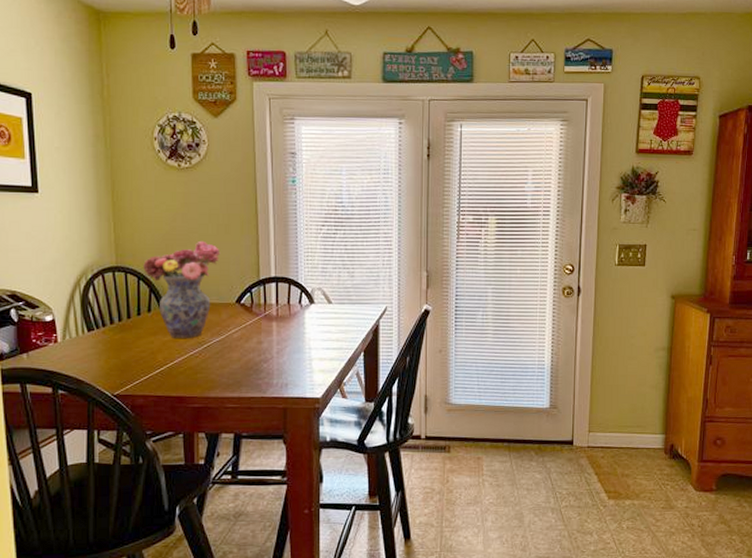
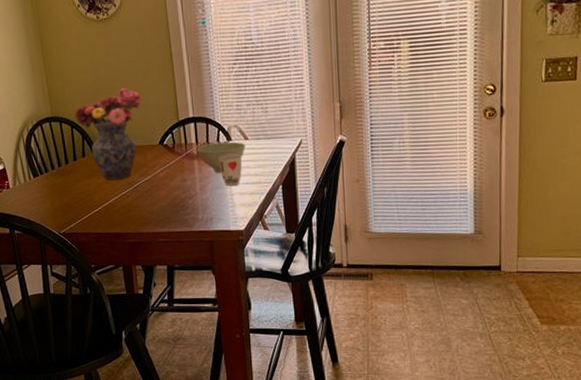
bowl: none [276,304,328,336] -> present [196,141,245,173]
cup: none [300,318,324,351] -> present [219,154,242,187]

